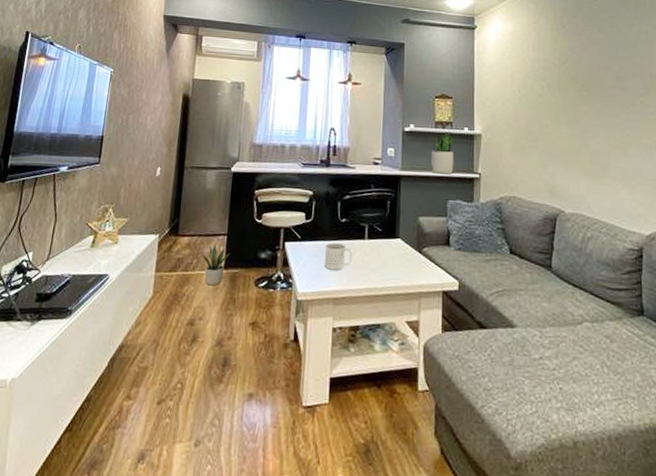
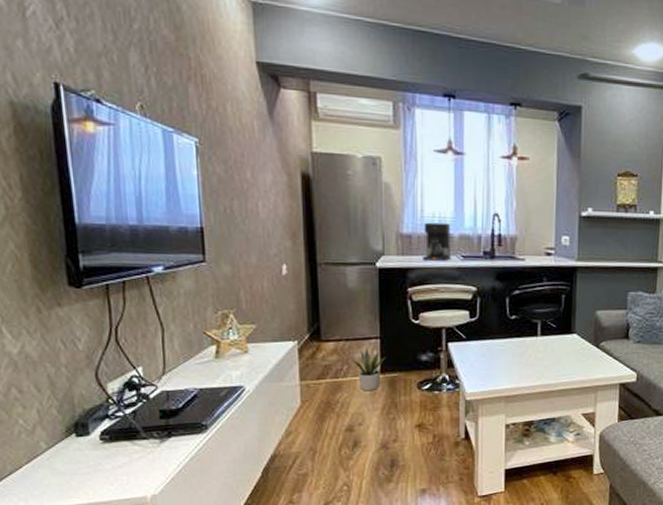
coffee maker: none [269,134,295,169] -> present [422,222,452,262]
mug: present [324,243,353,270] -> none [493,341,524,369]
planter: present [430,131,454,175] -> none [610,216,637,264]

